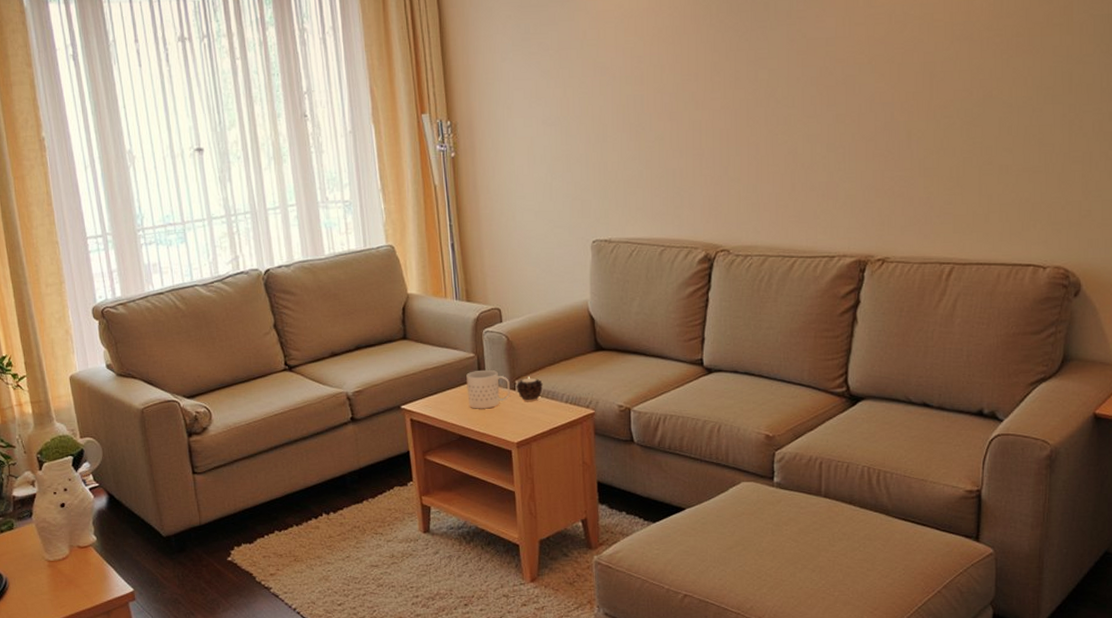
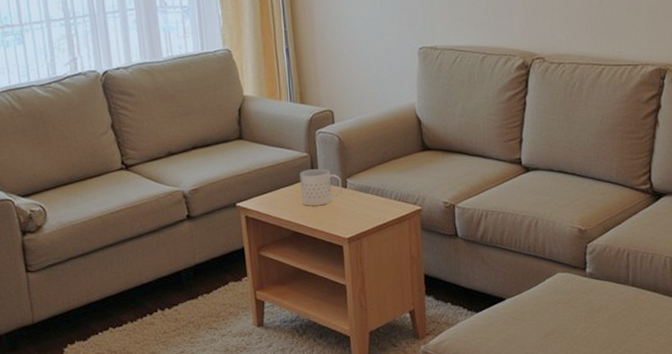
candle: present [515,376,544,402] -> none [347,175,374,200]

